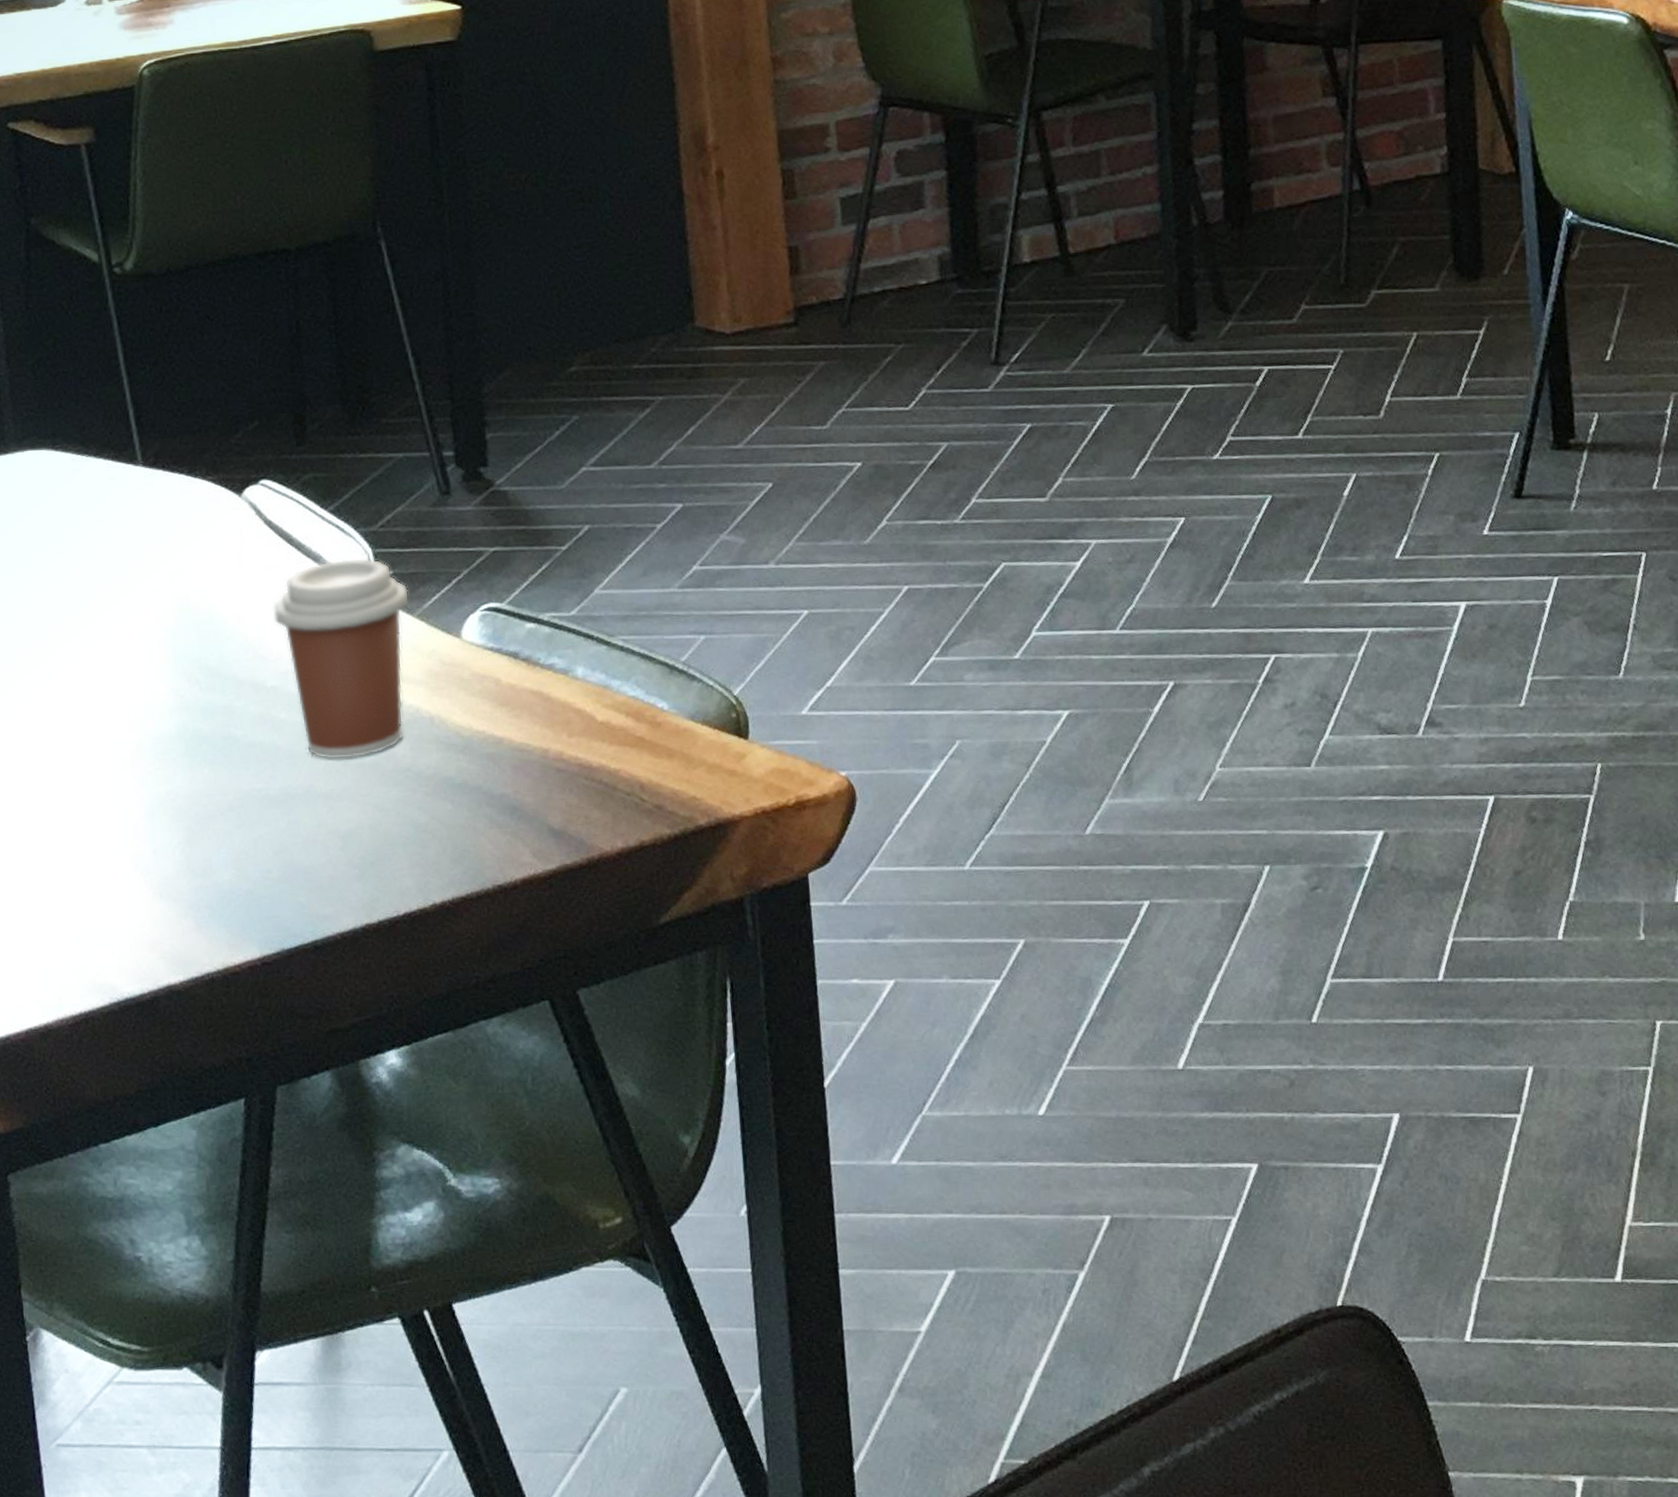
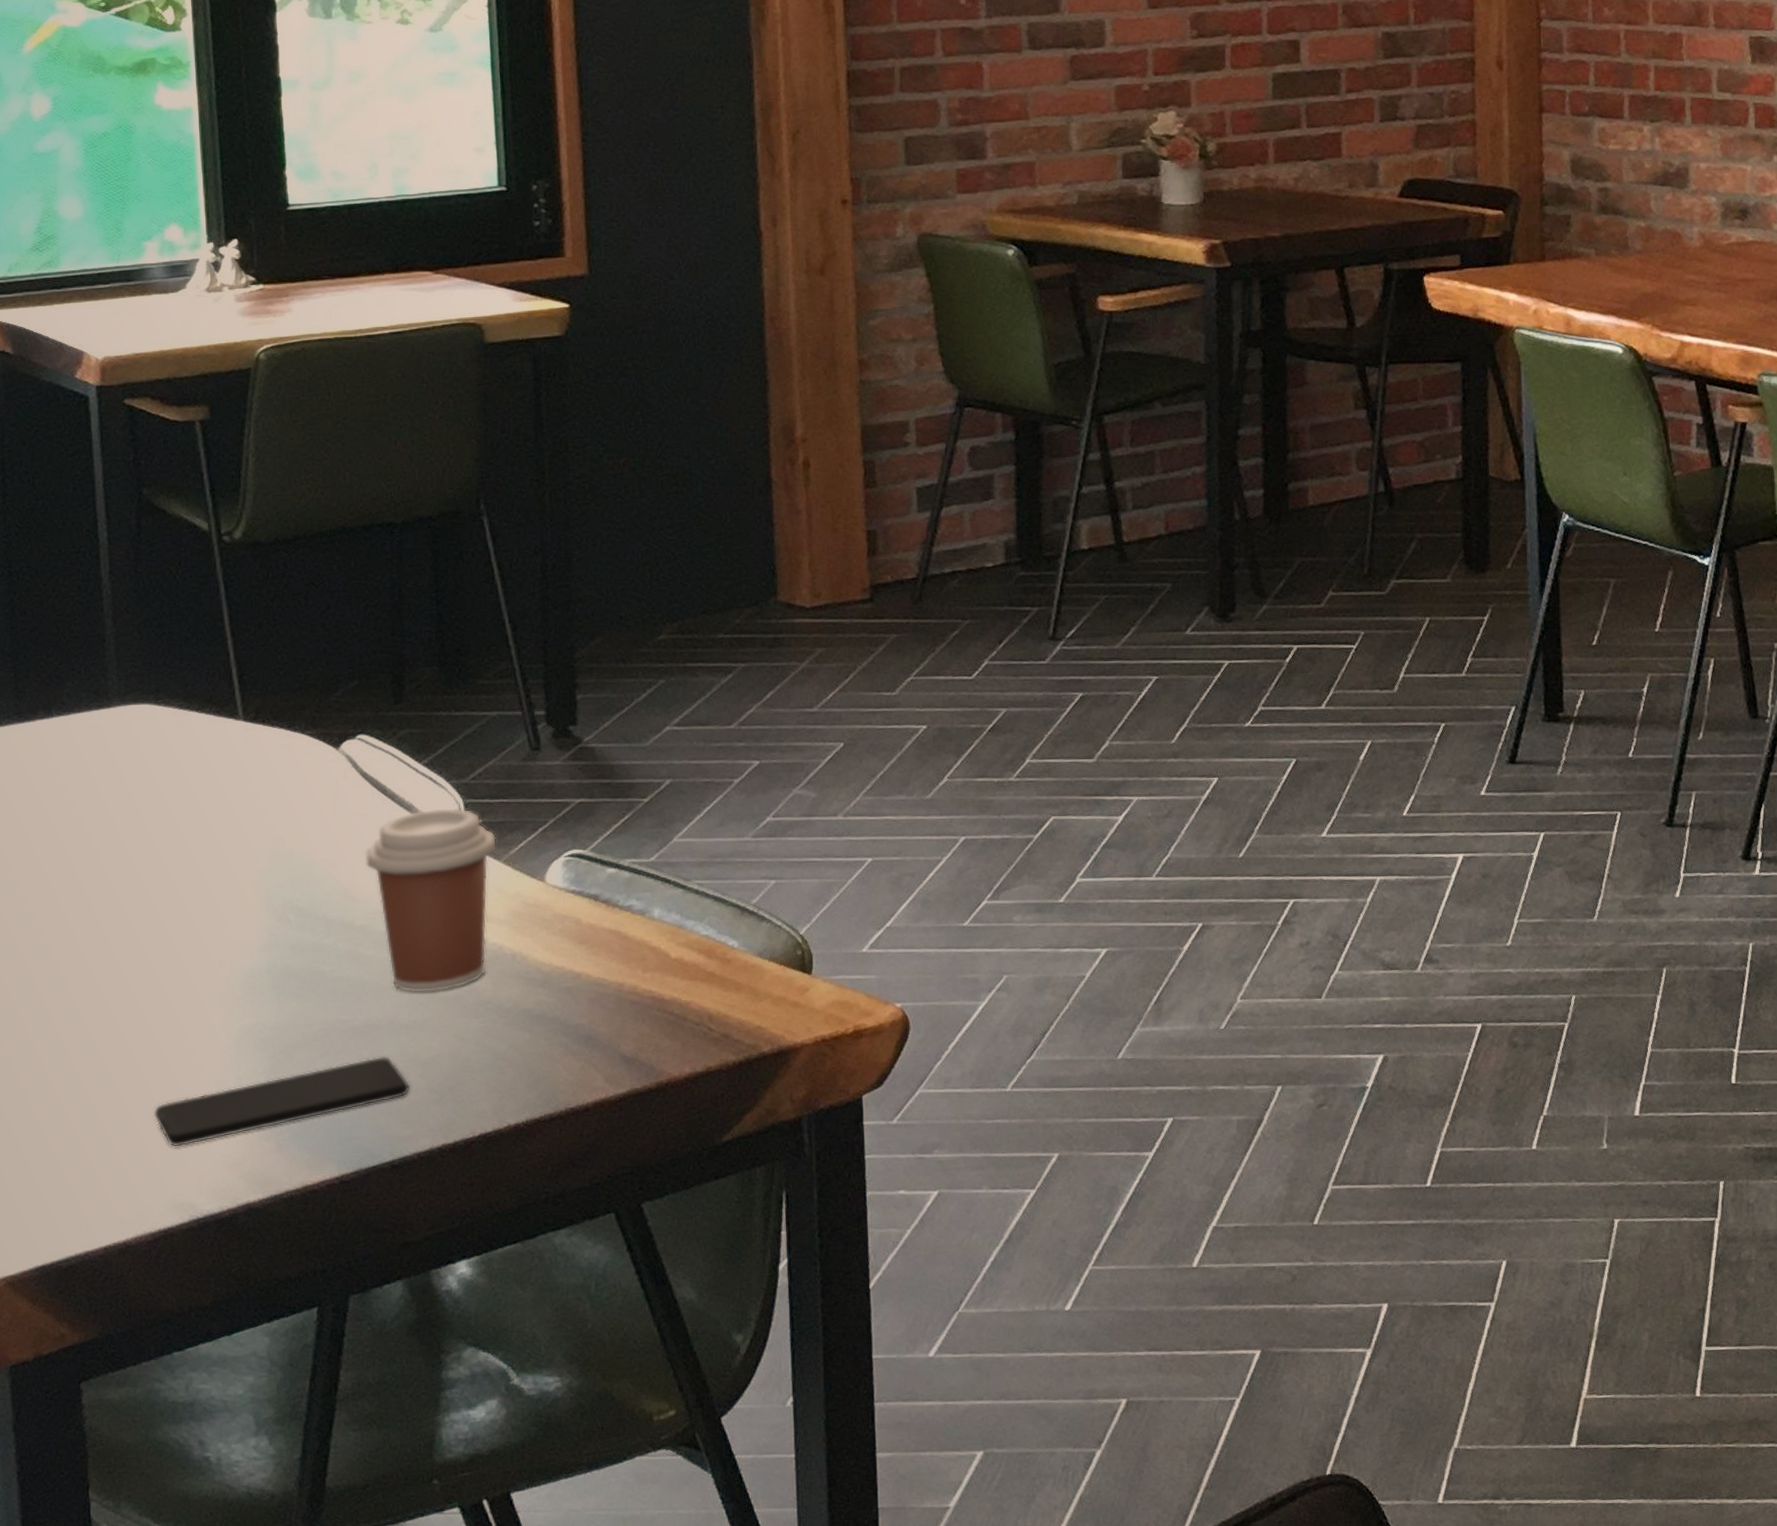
smartphone: none [69,827,331,924] -> present [153,1056,411,1147]

